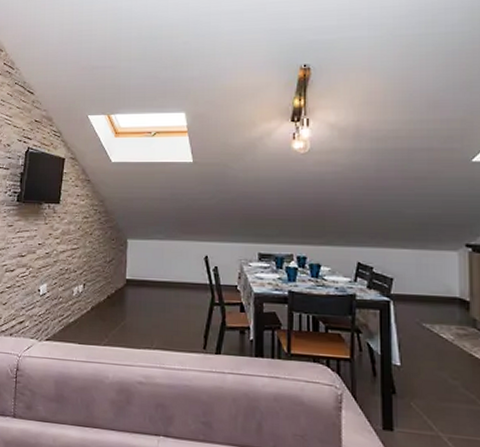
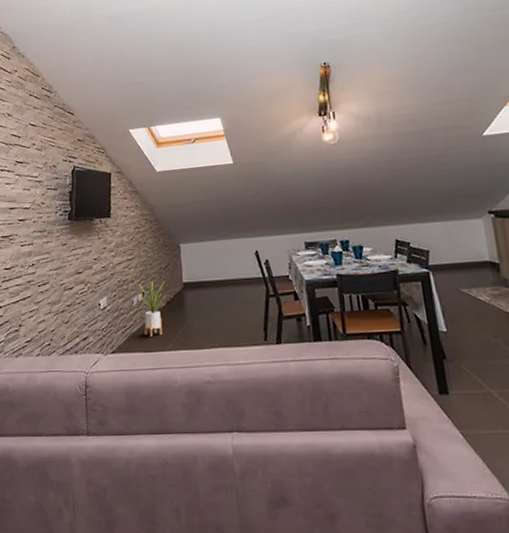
house plant: none [80,271,108,329] -> present [138,279,167,337]

